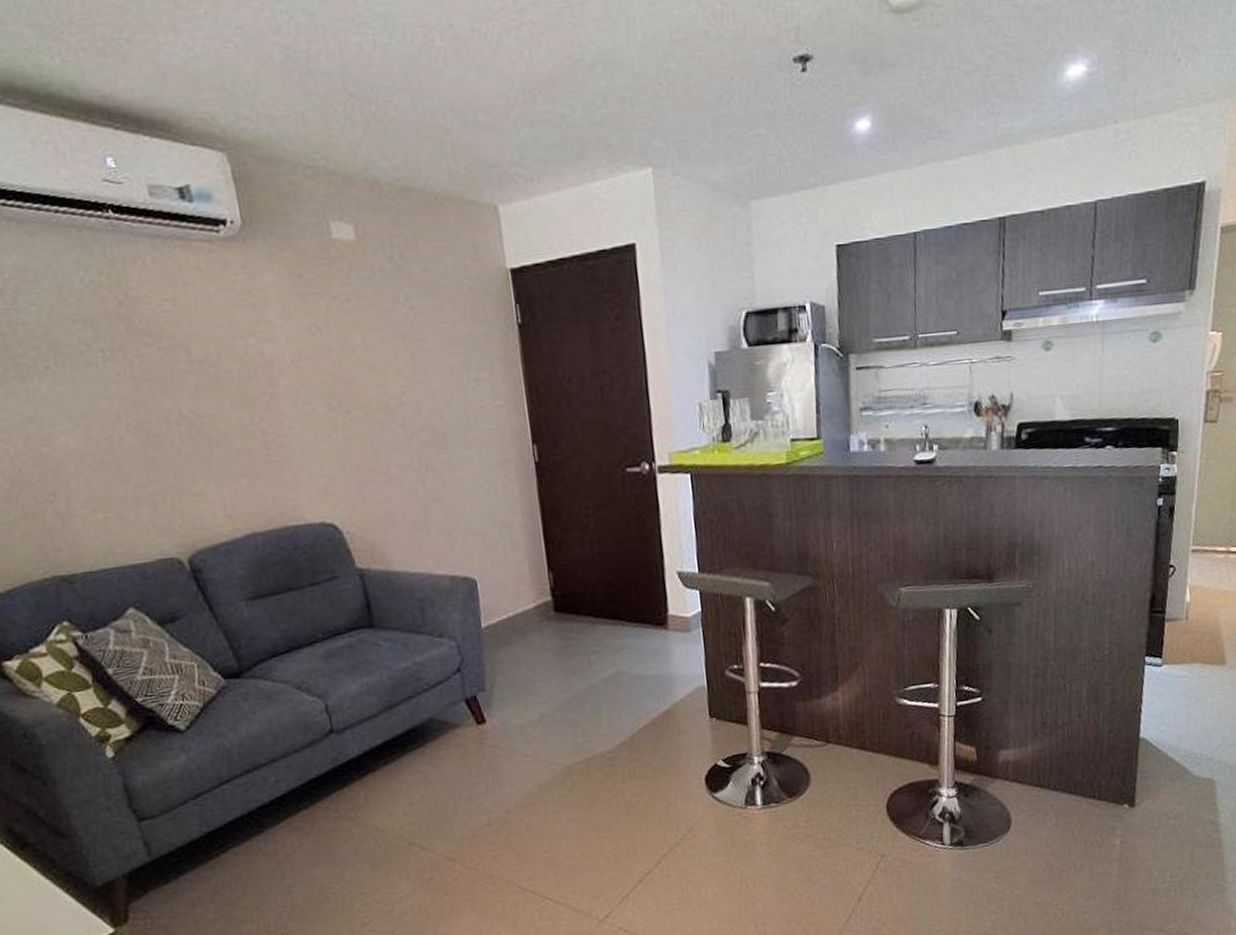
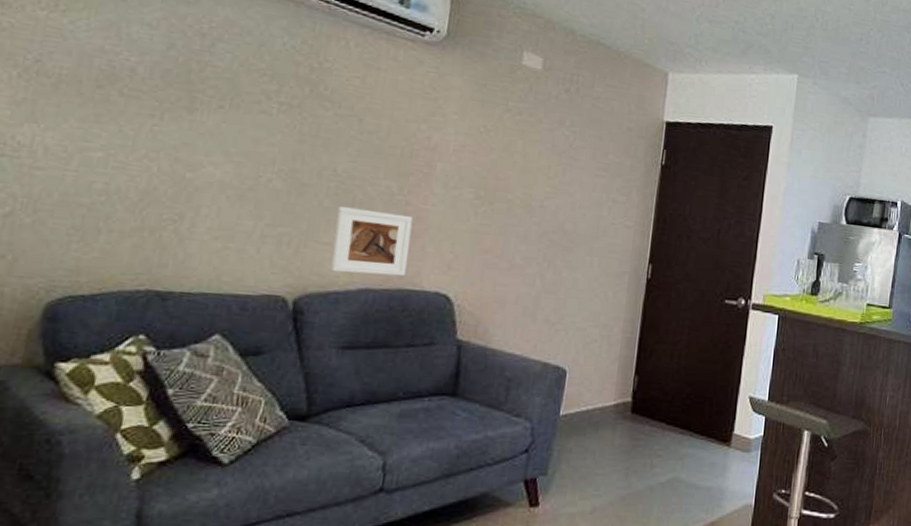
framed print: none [196,445,286,522] -> present [330,206,413,277]

